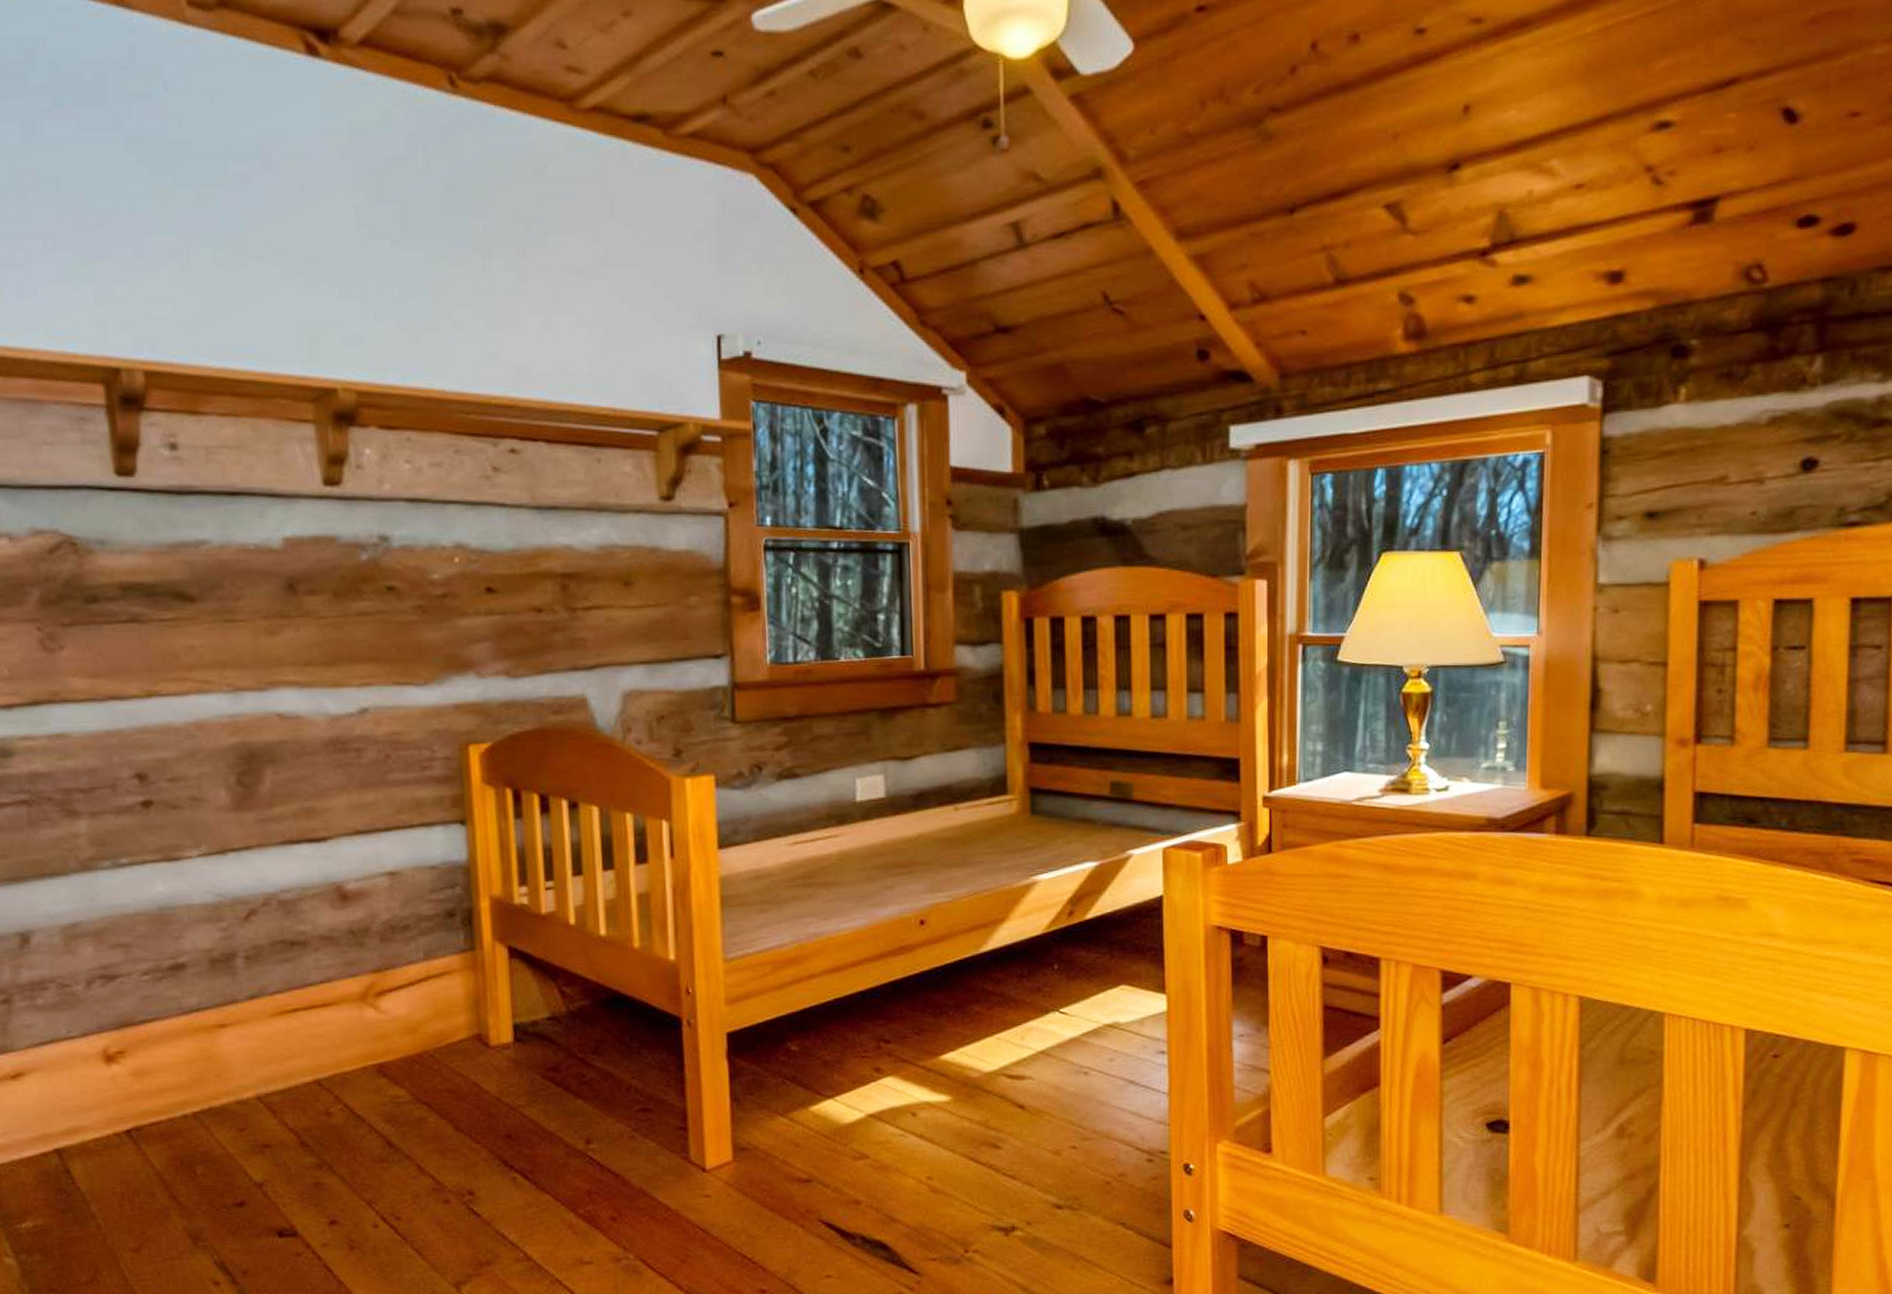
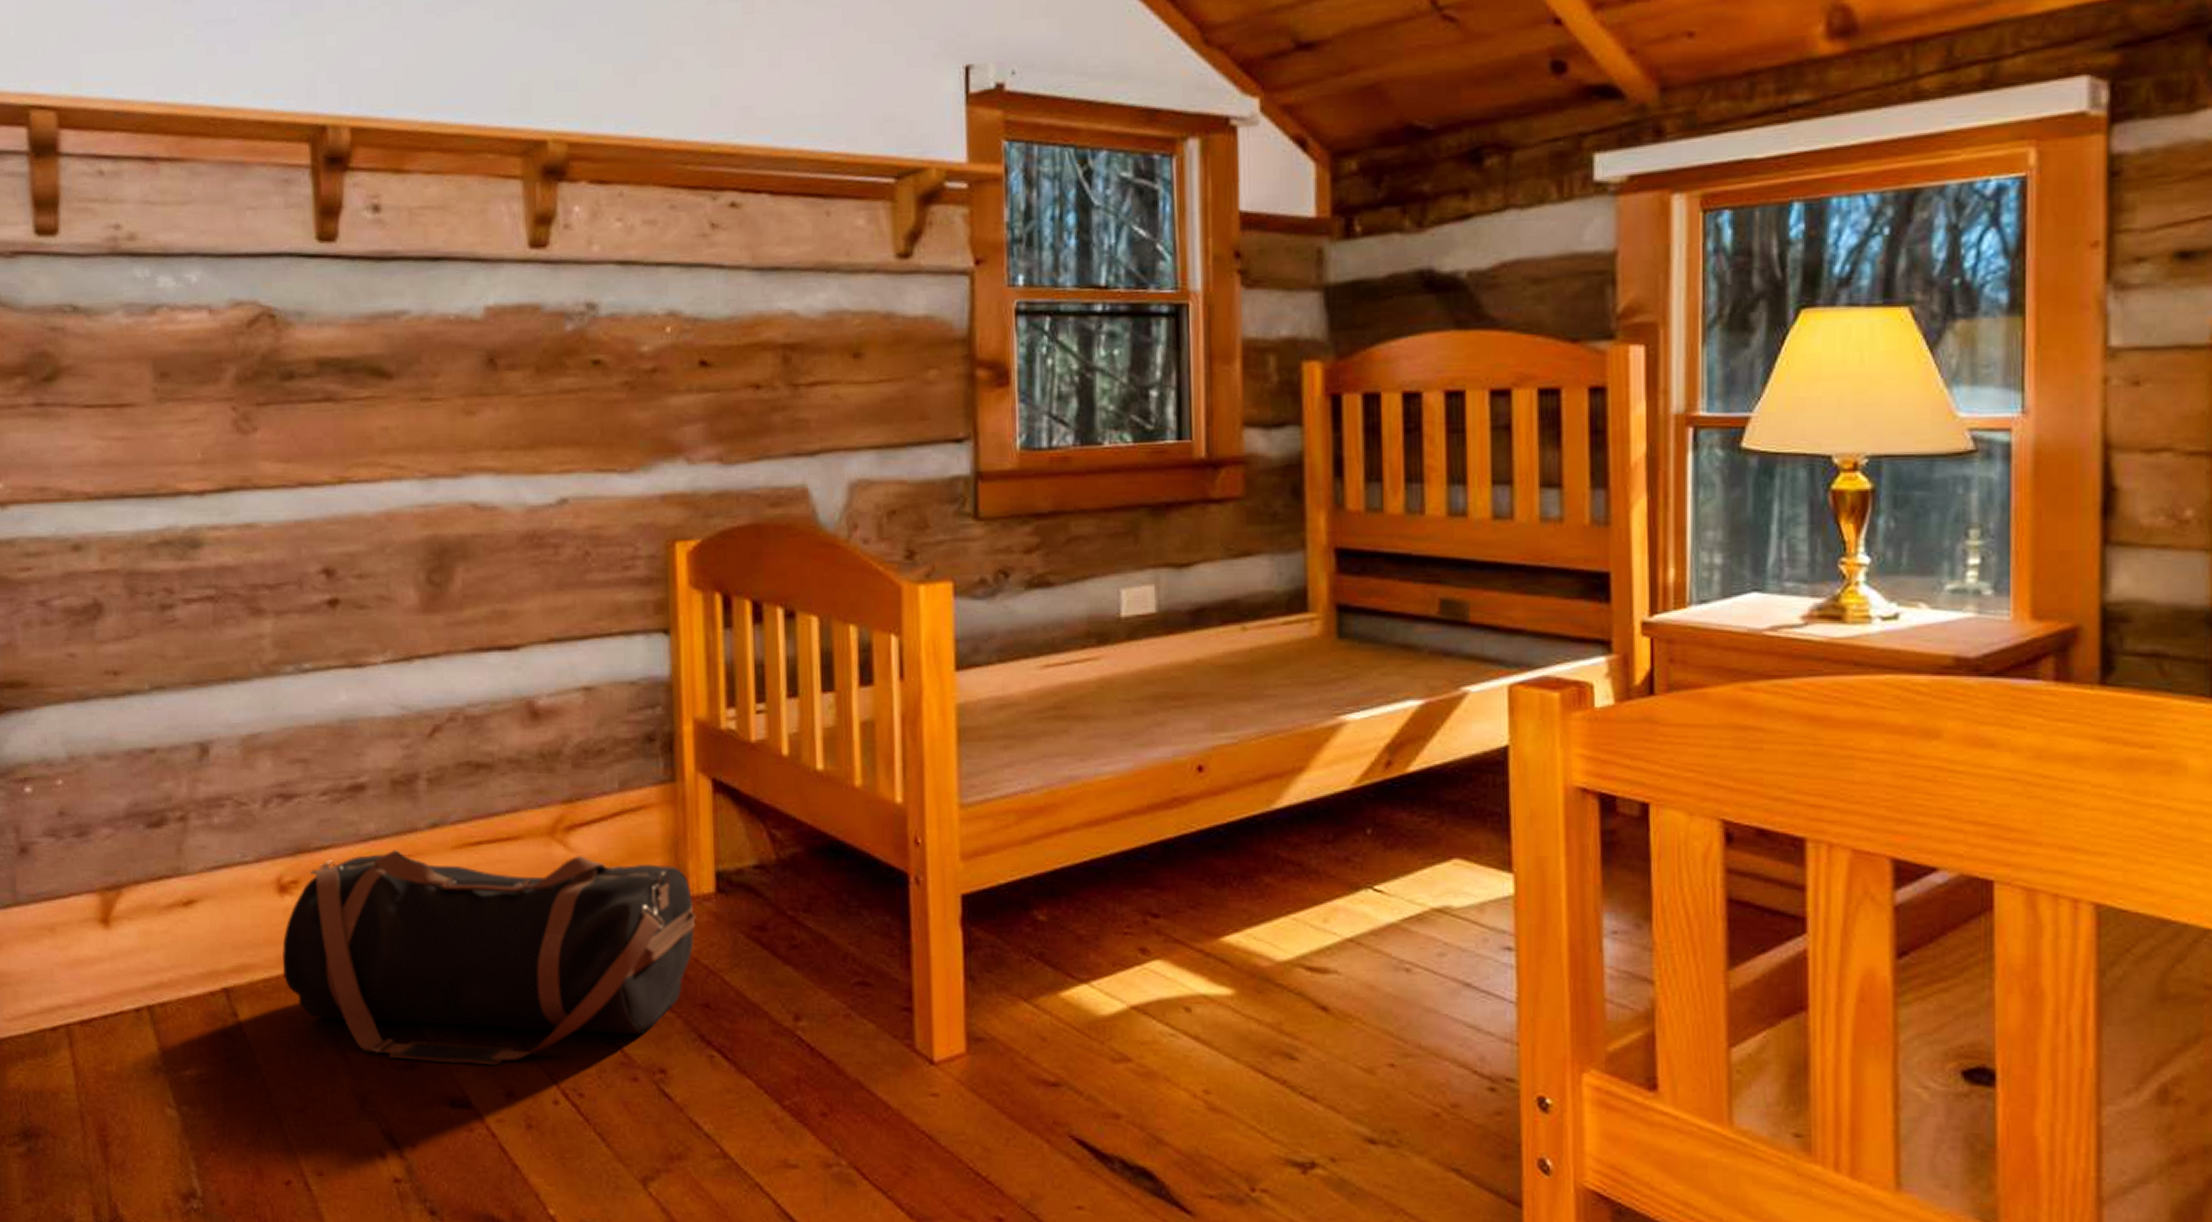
duffel bag: none [111,1017,497,1200] -> present [281,850,696,1066]

